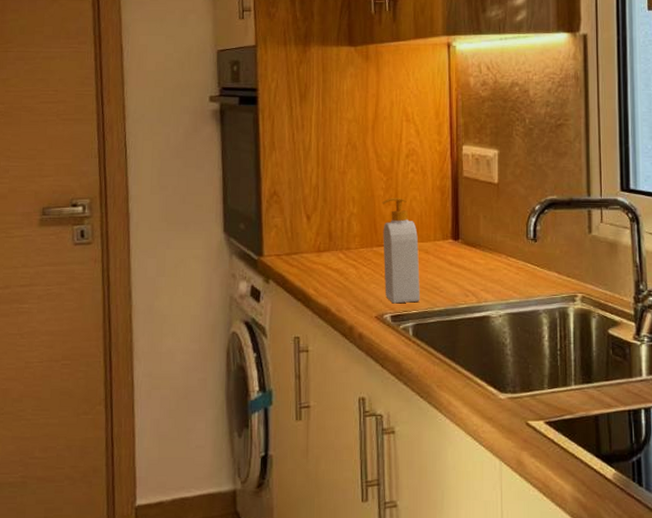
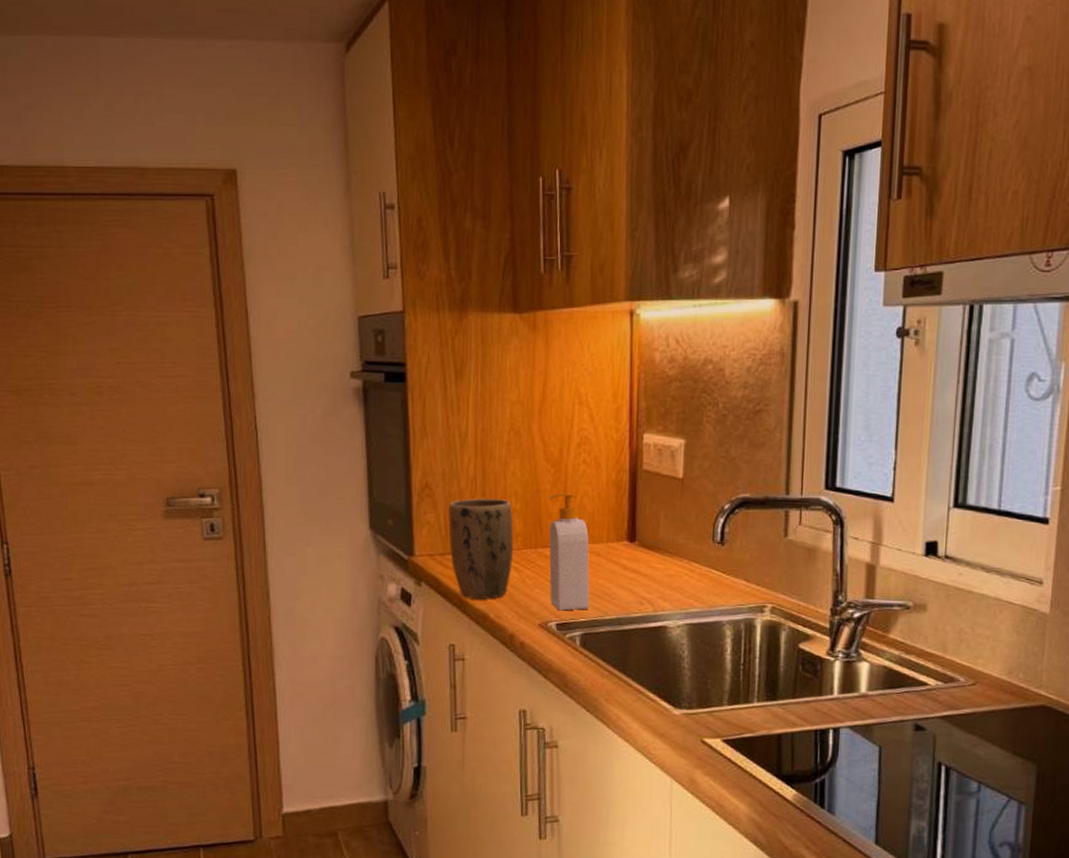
plant pot: none [294,204,351,294] -> present [448,498,513,599]

